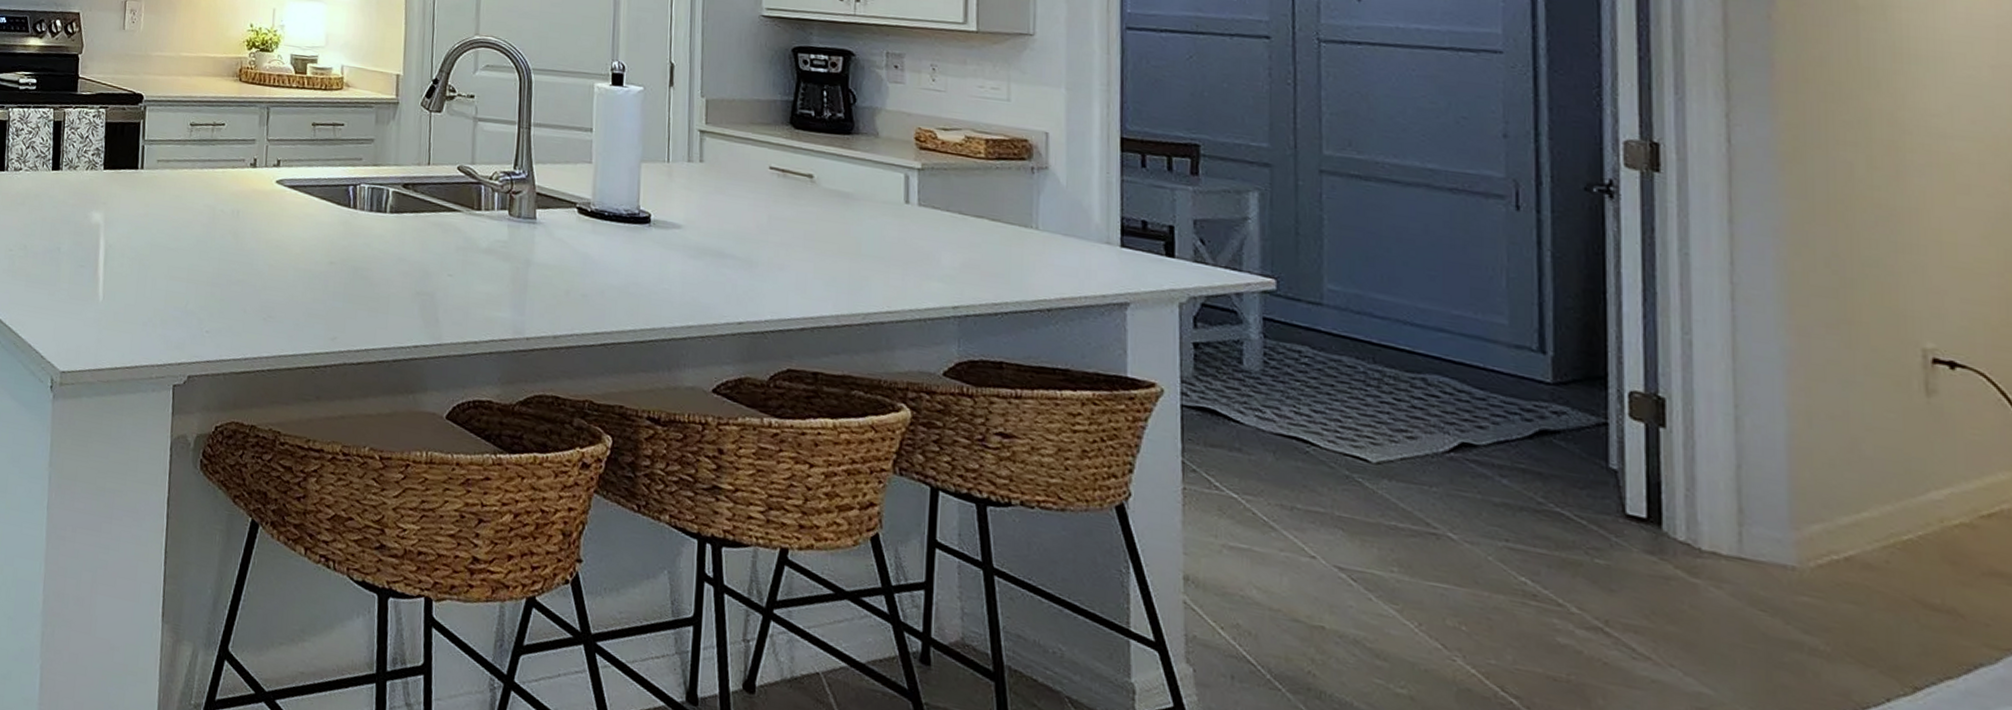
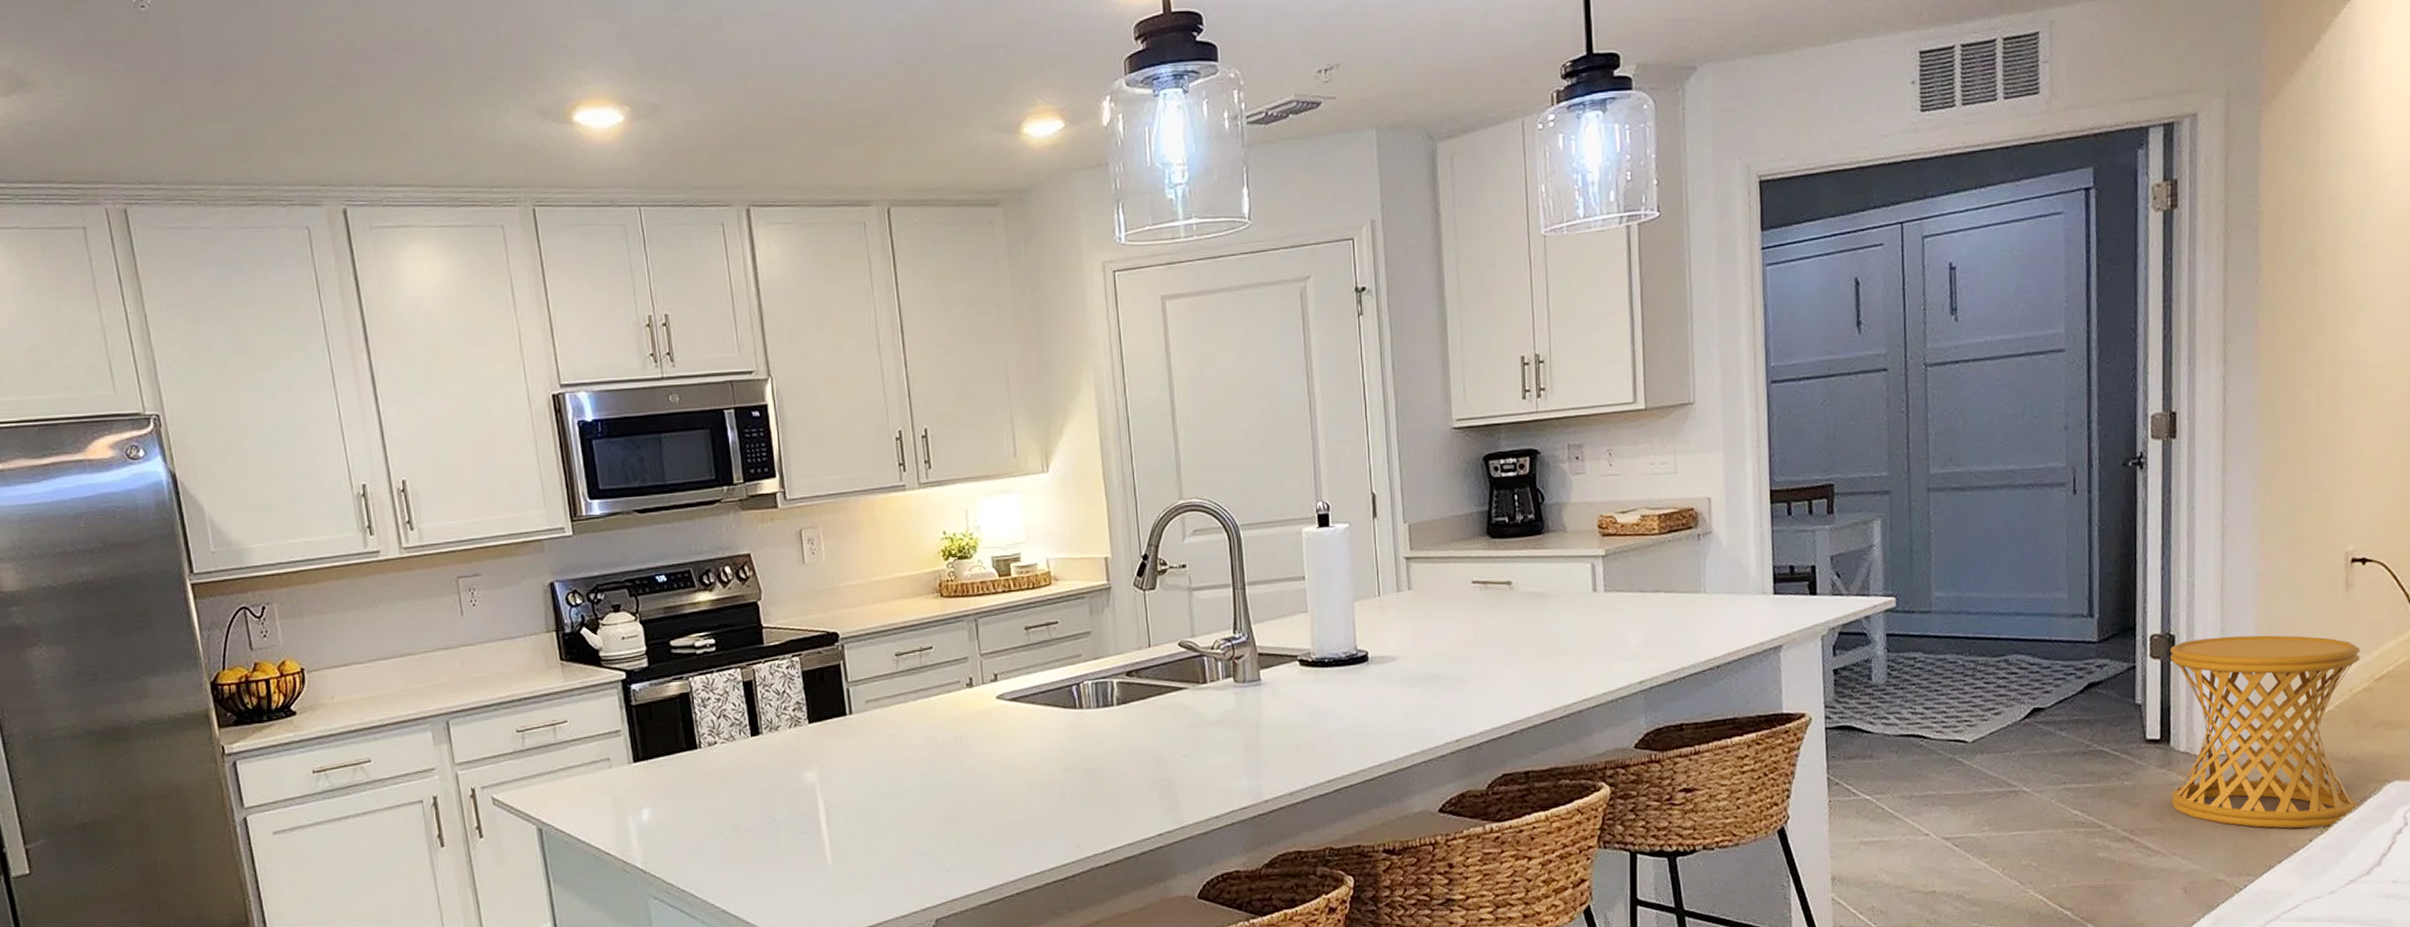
side table: none [1659,408,1964,689] -> present [2170,635,2360,829]

